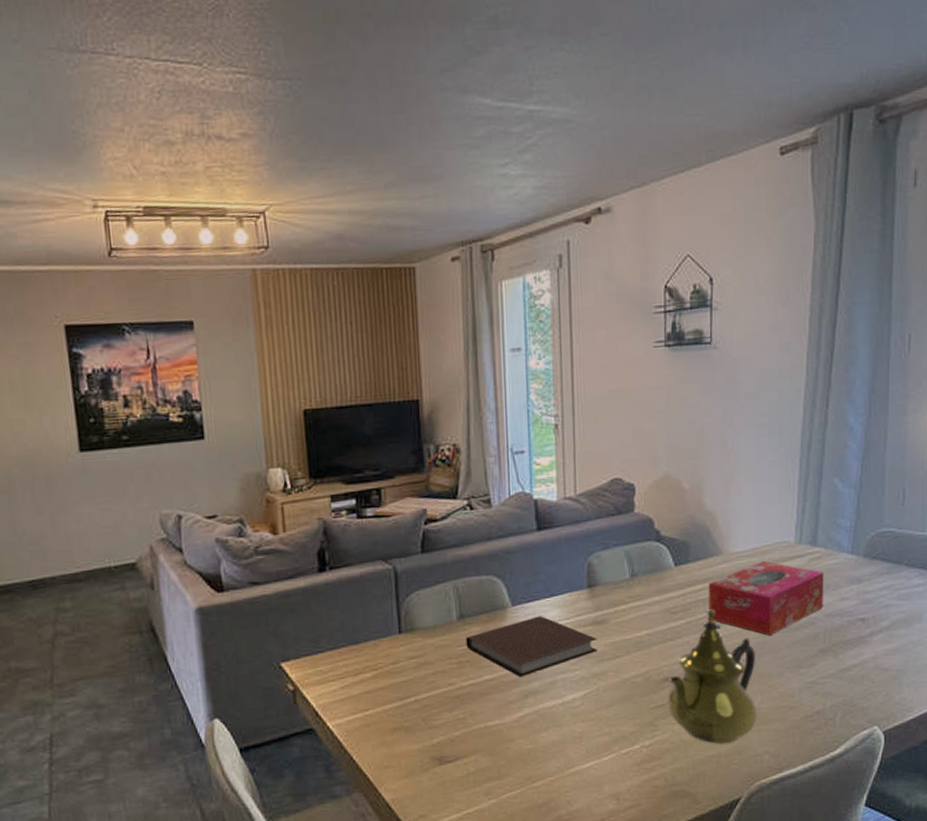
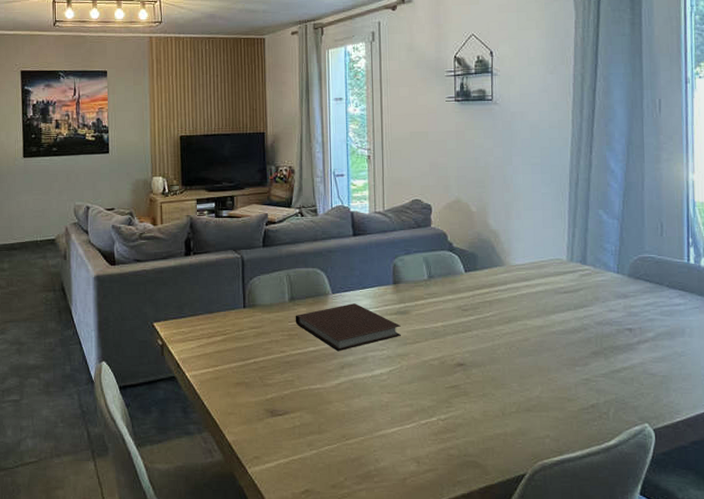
teapot: present [667,609,758,744] -> none [460,310,539,425]
tissue box: present [708,560,824,636] -> none [493,273,594,336]

